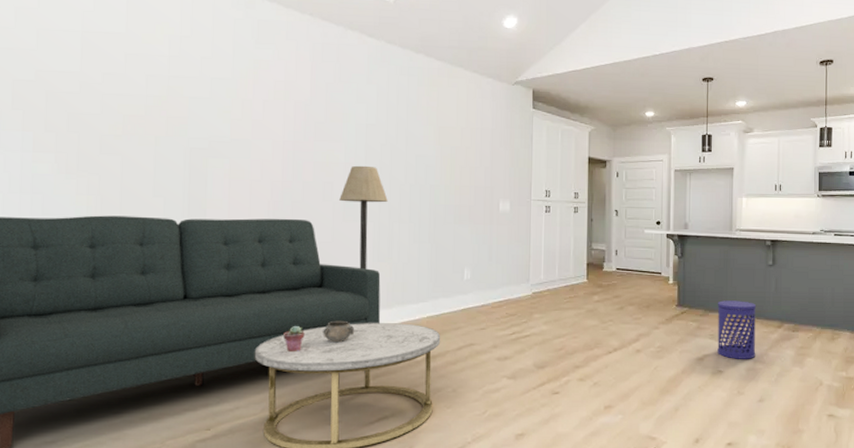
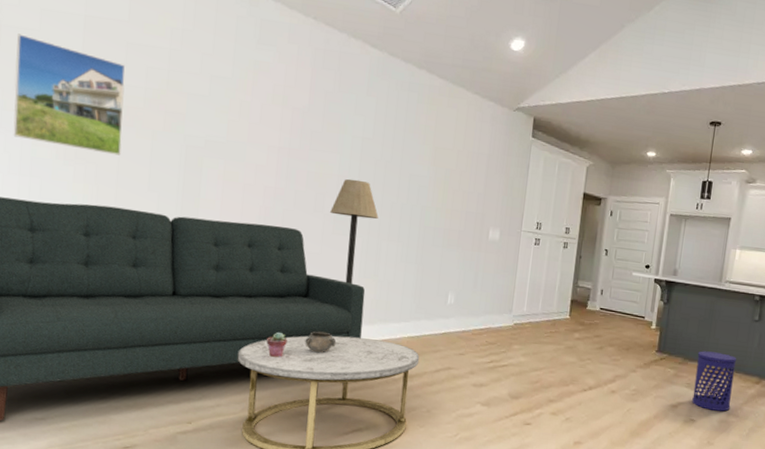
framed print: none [12,54,125,164] -> present [13,33,126,156]

